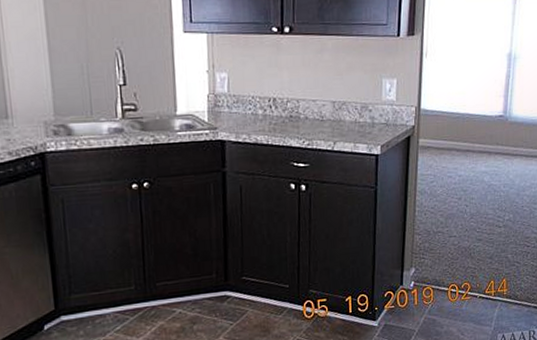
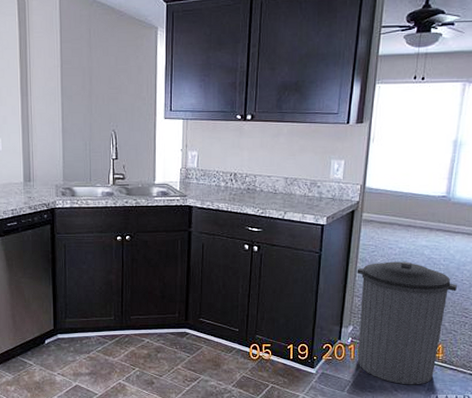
trash can: none [416,190,518,327] -> present [357,261,457,385]

